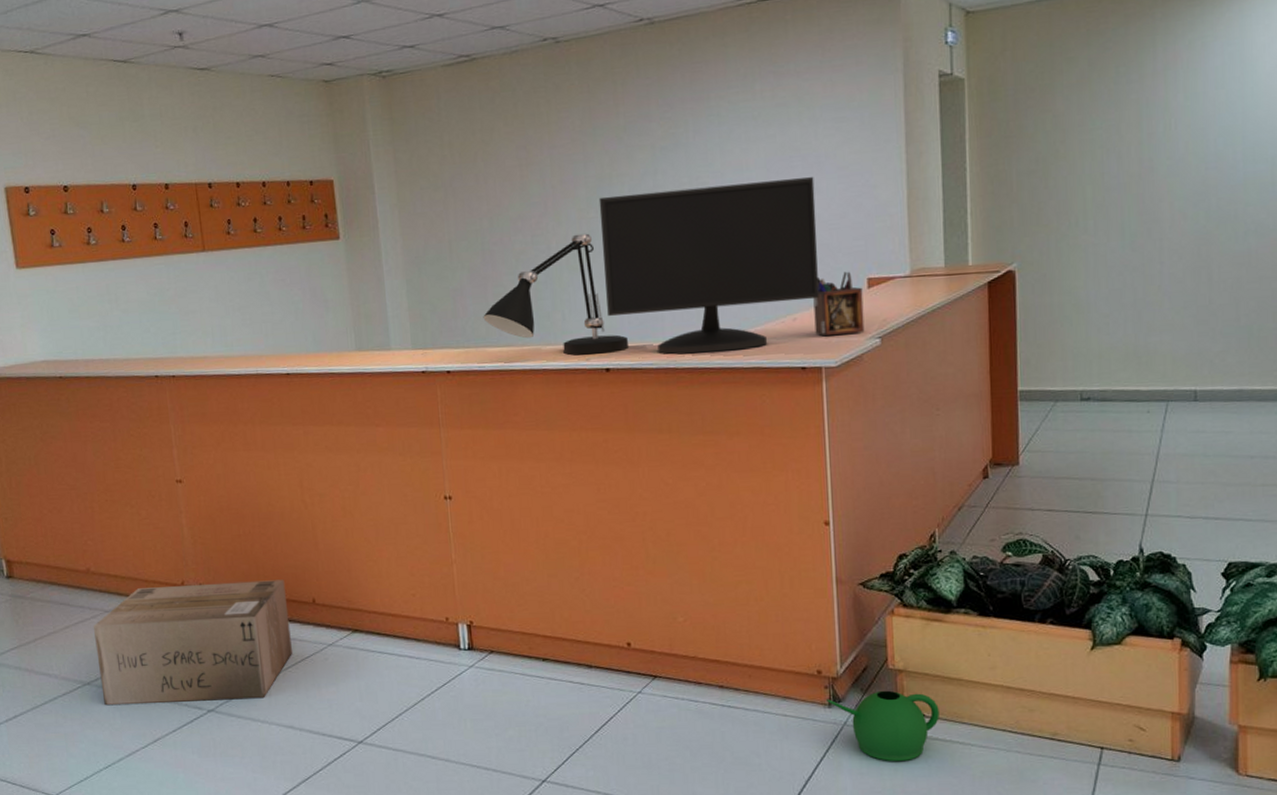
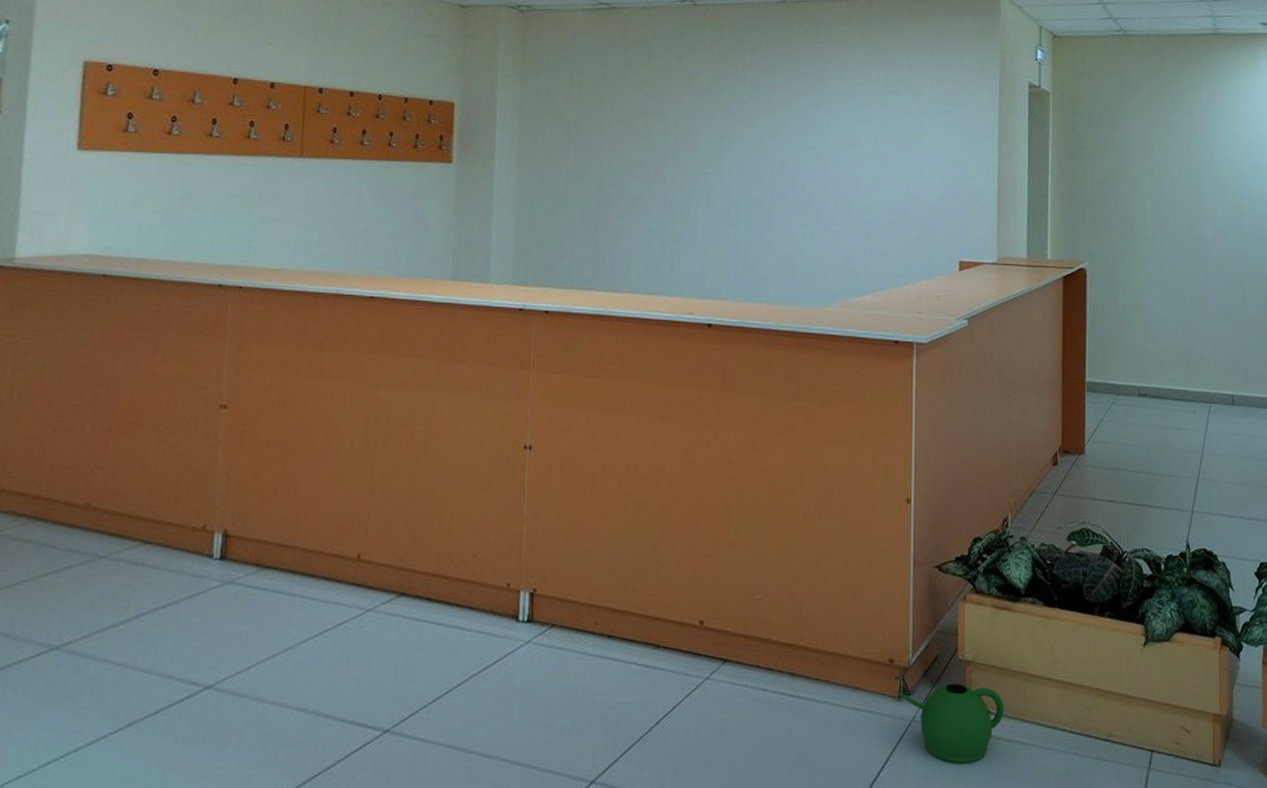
cardboard box: present [94,579,292,705] -> none [72,529,328,676]
desk lamp: present [483,233,630,356] -> none [590,187,734,310]
computer monitor: present [598,177,819,355] -> none [715,154,918,318]
desk organizer: present [813,271,865,337] -> none [909,252,954,313]

